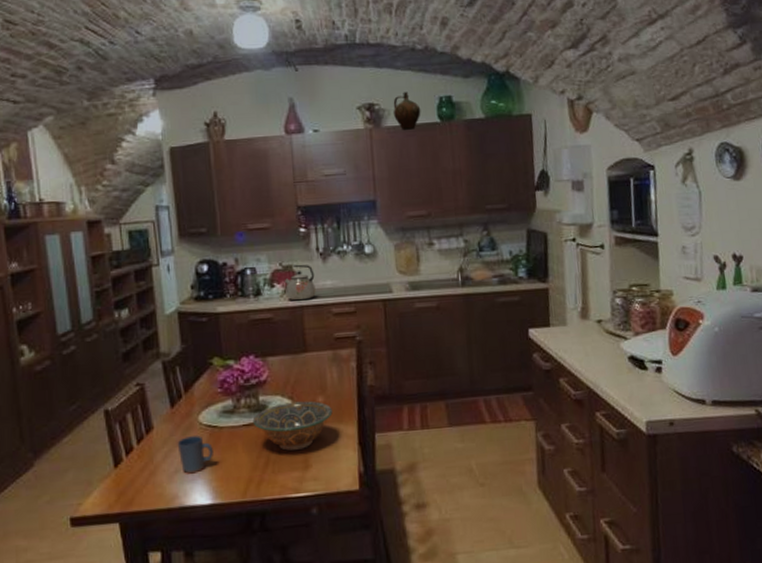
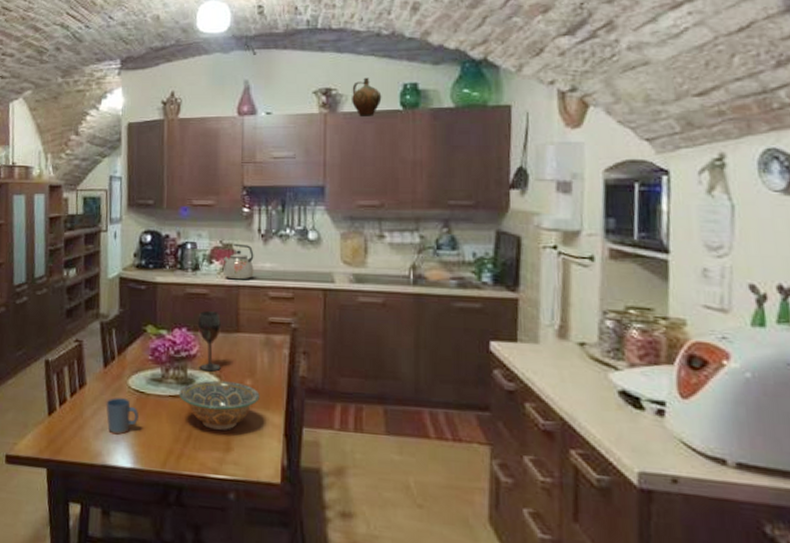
wine glass: none [264,335,292,395] -> present [197,311,222,372]

